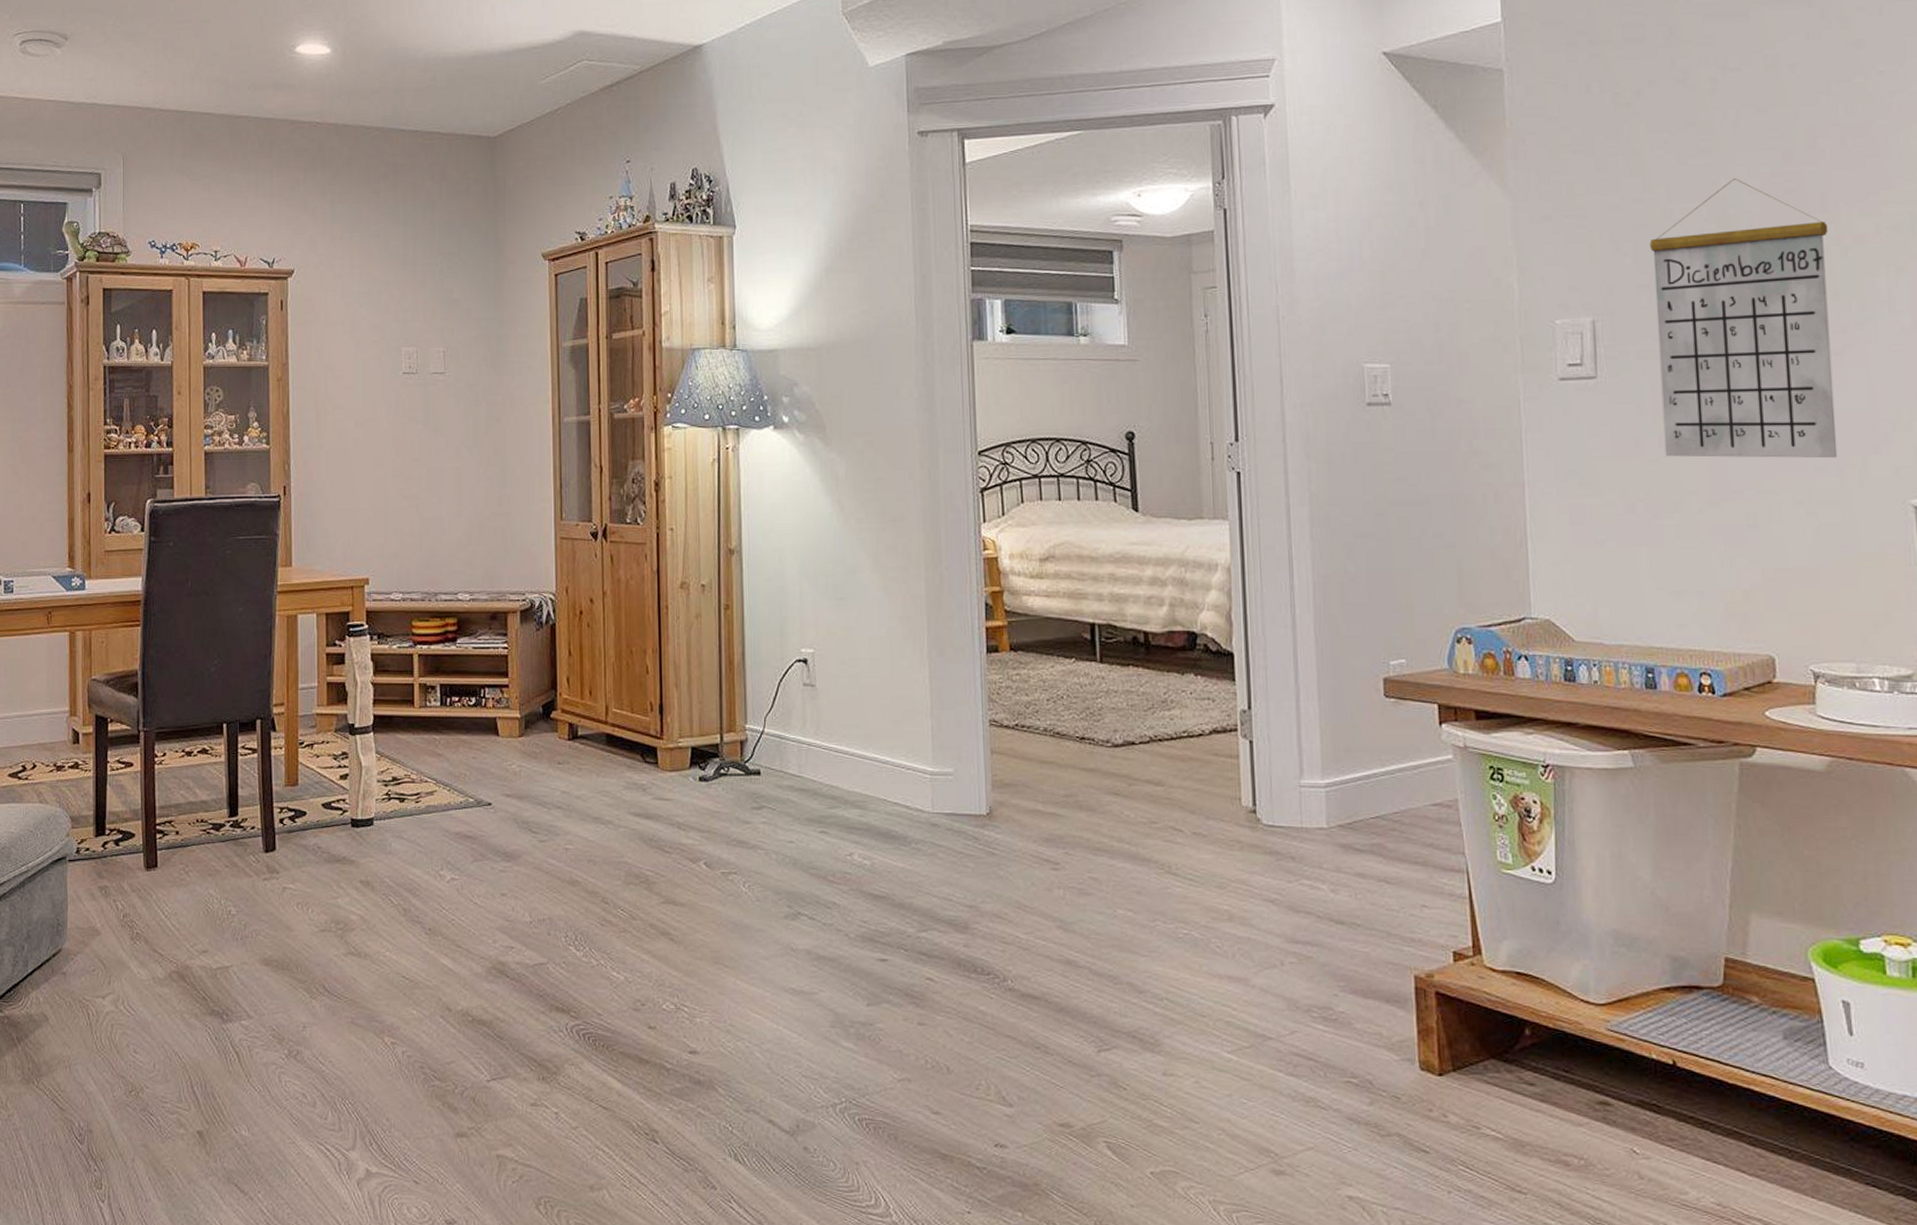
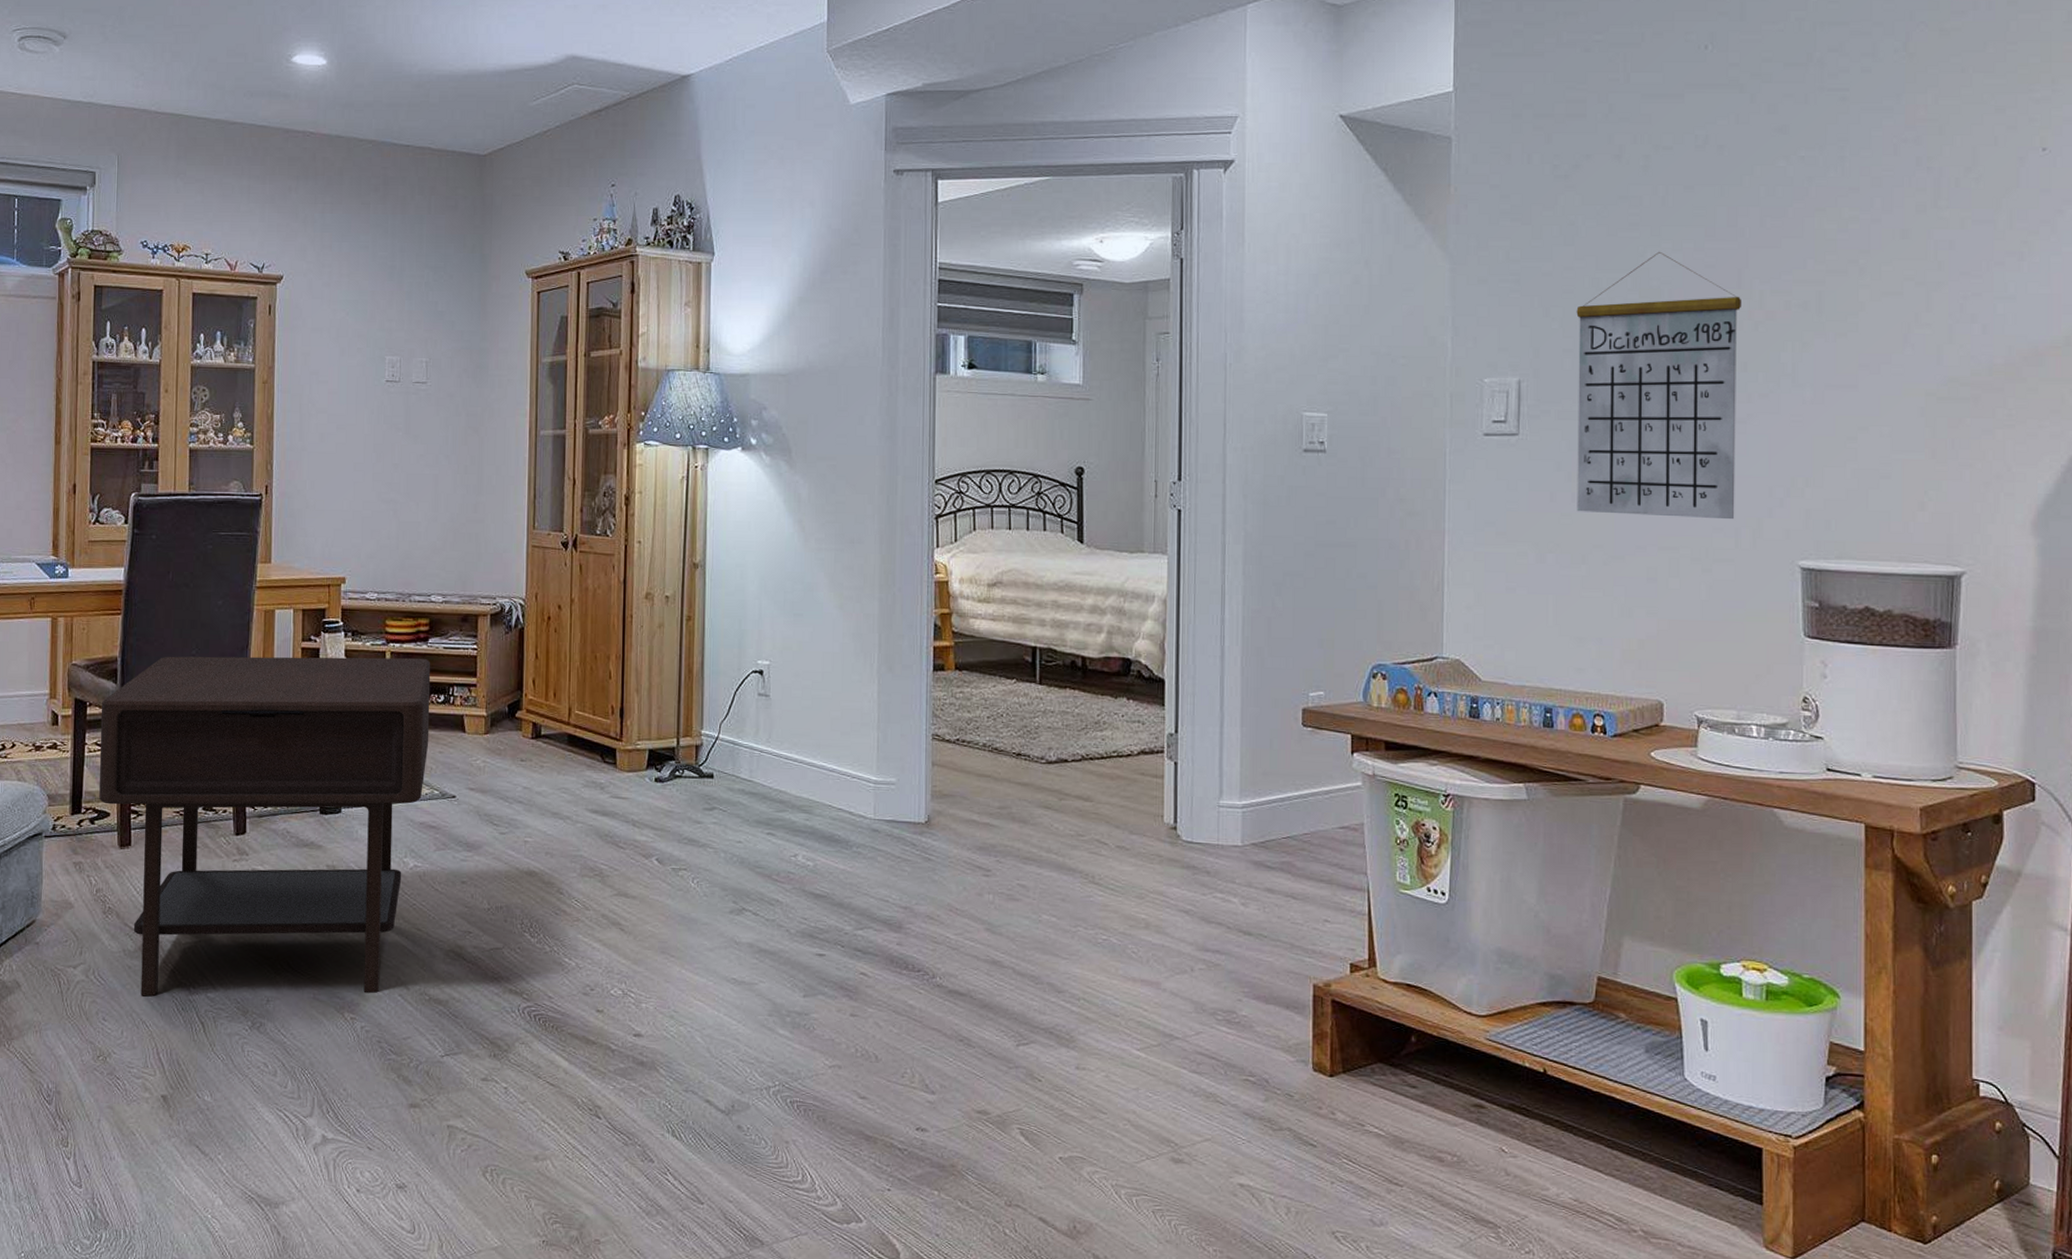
side table: none [122,659,462,1026] -> present [99,656,431,997]

